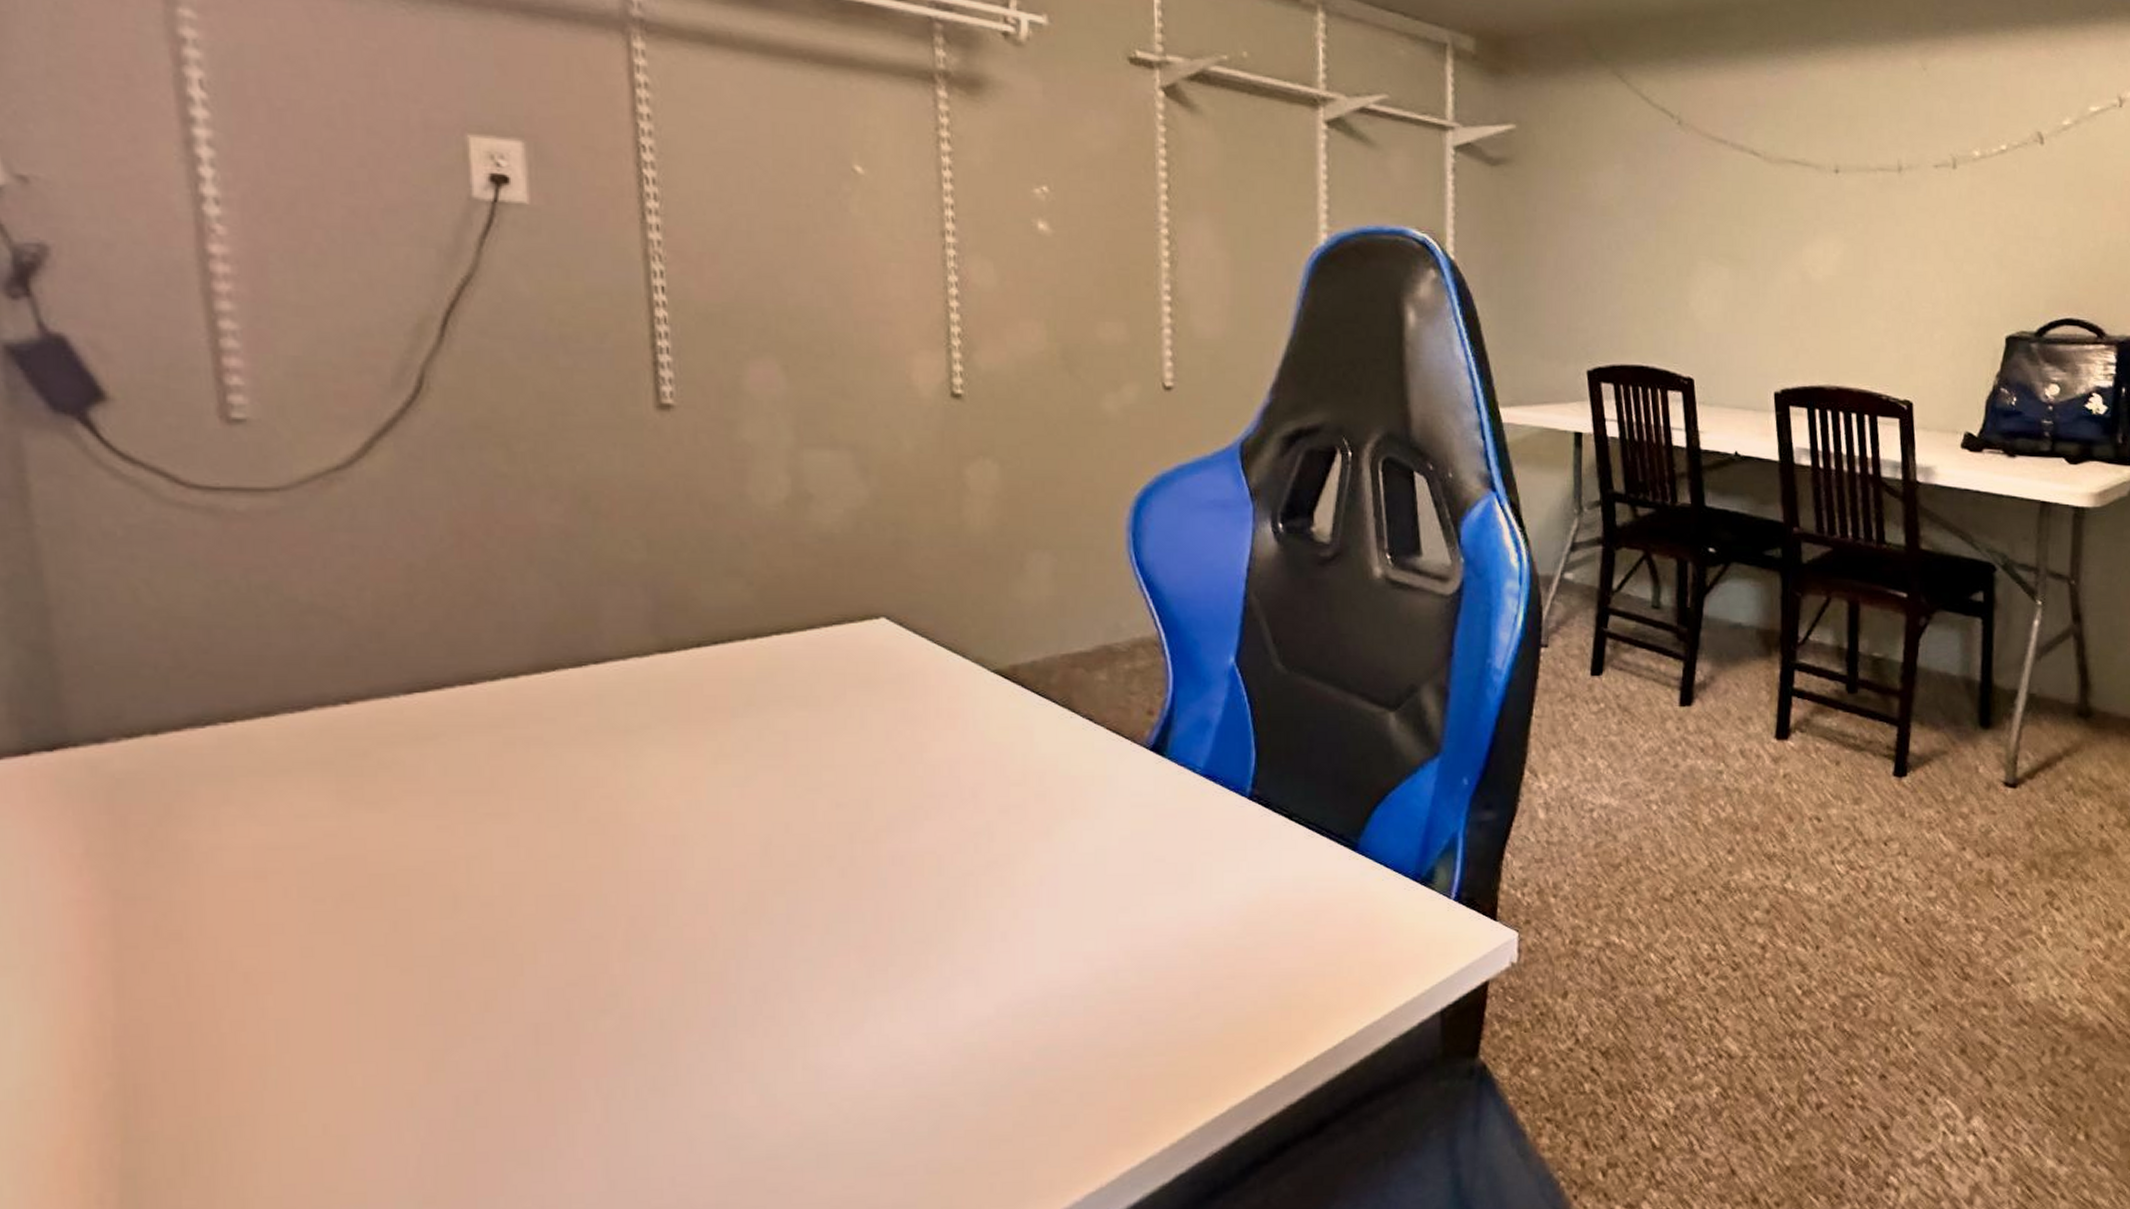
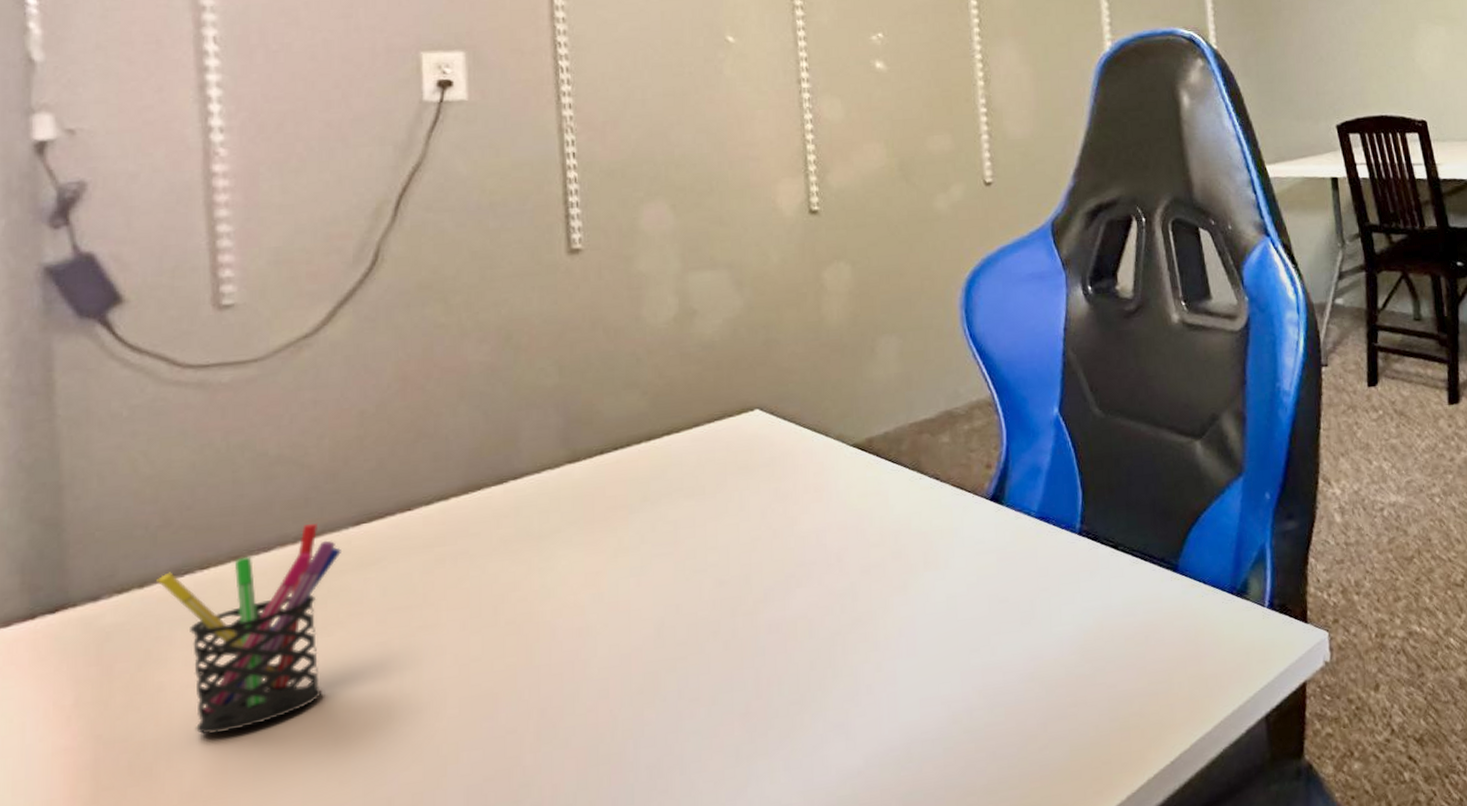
pen holder: none [172,685,392,904] -> present [157,522,341,735]

